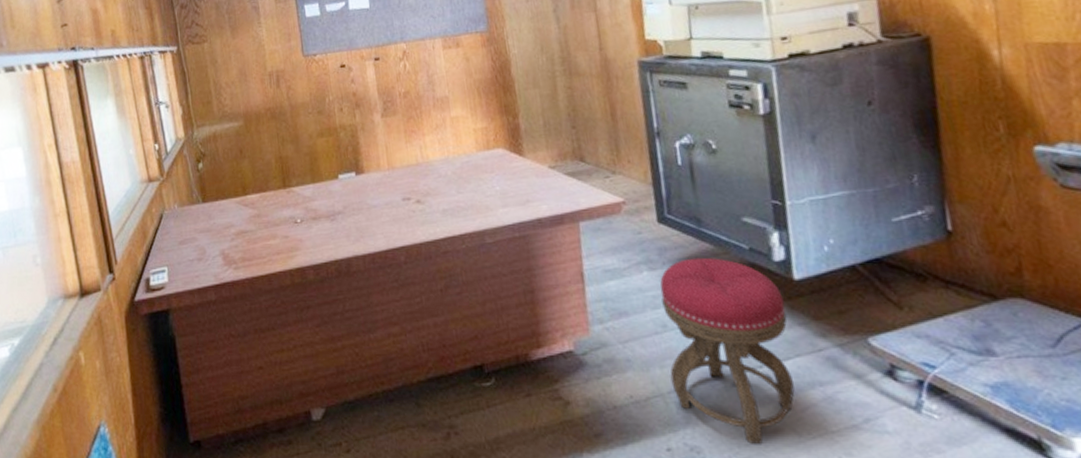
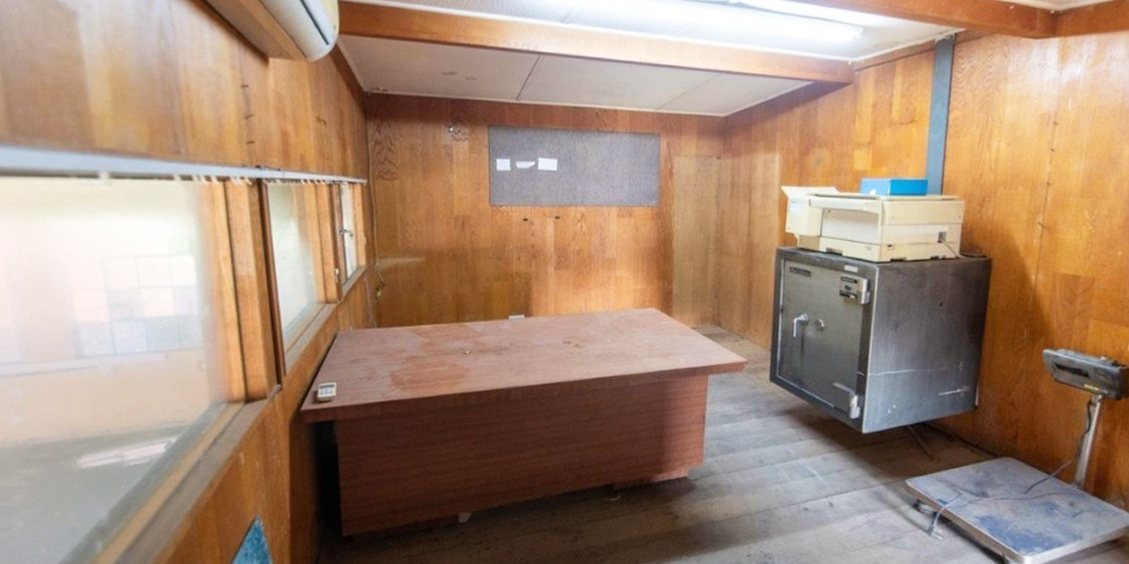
stool: present [660,257,795,445] -> none [759,411,852,554]

